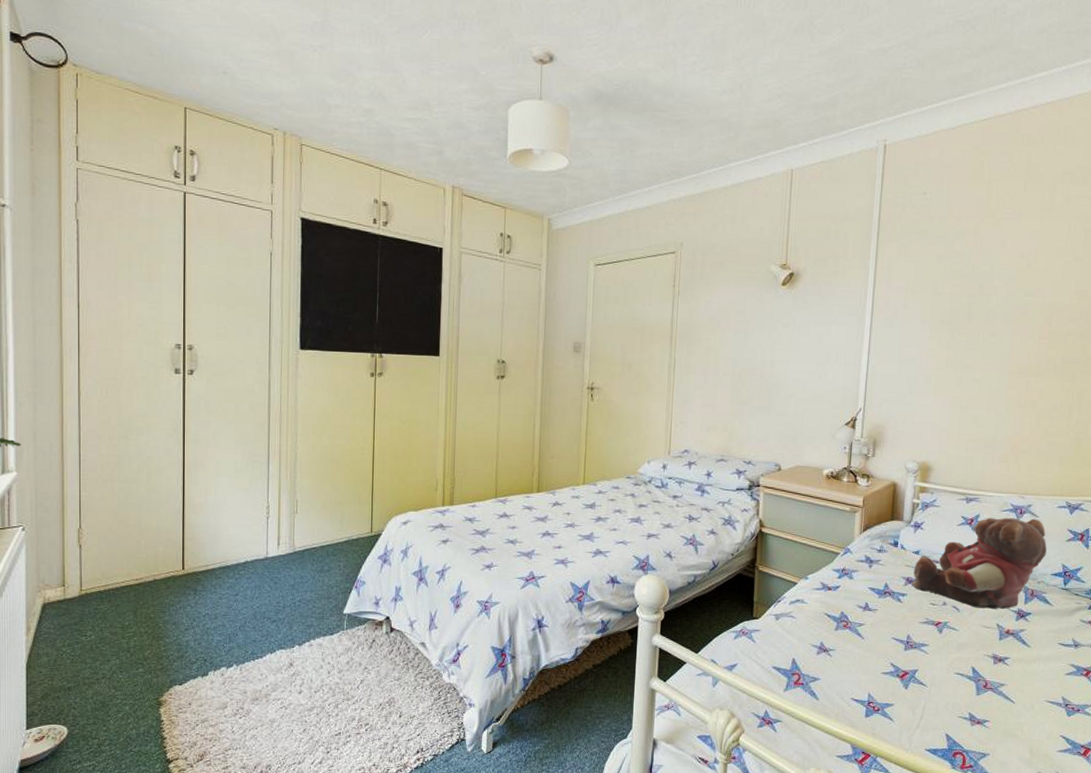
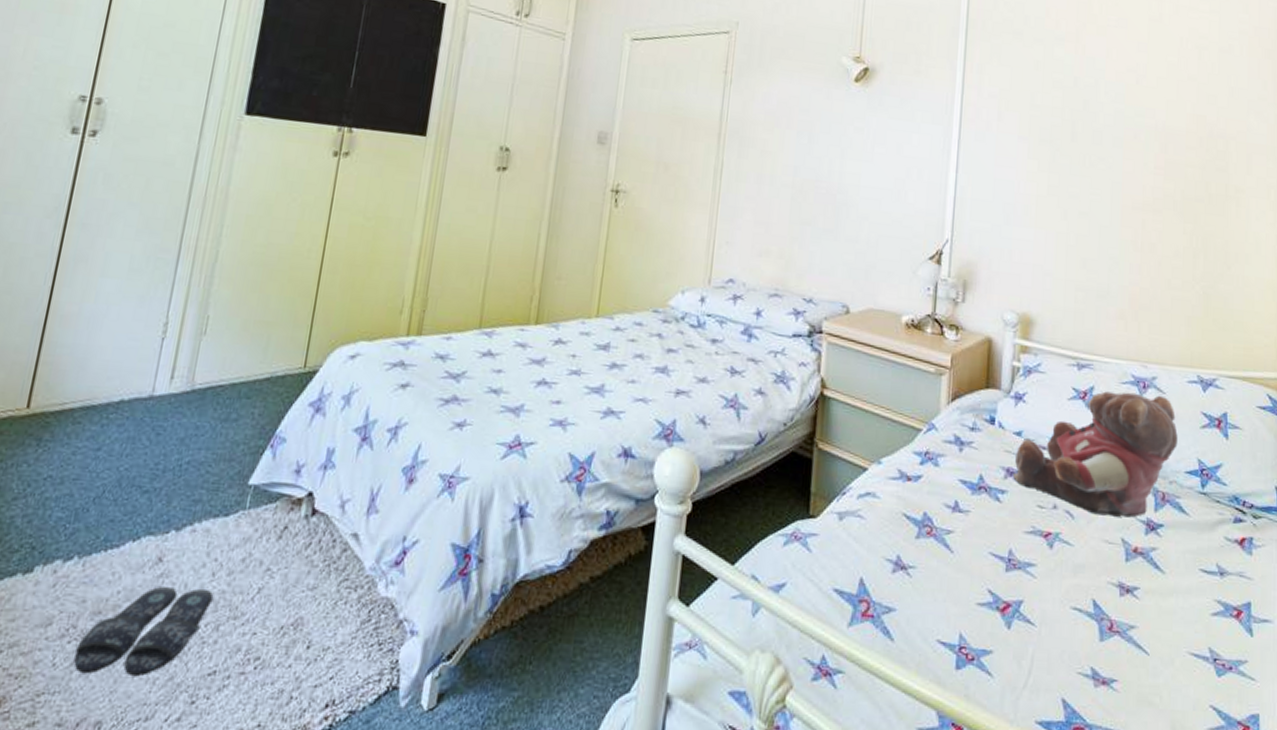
slippers: none [246,681,330,737] -> present [74,586,213,676]

